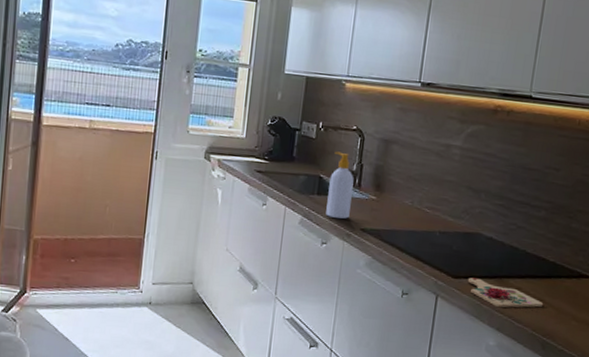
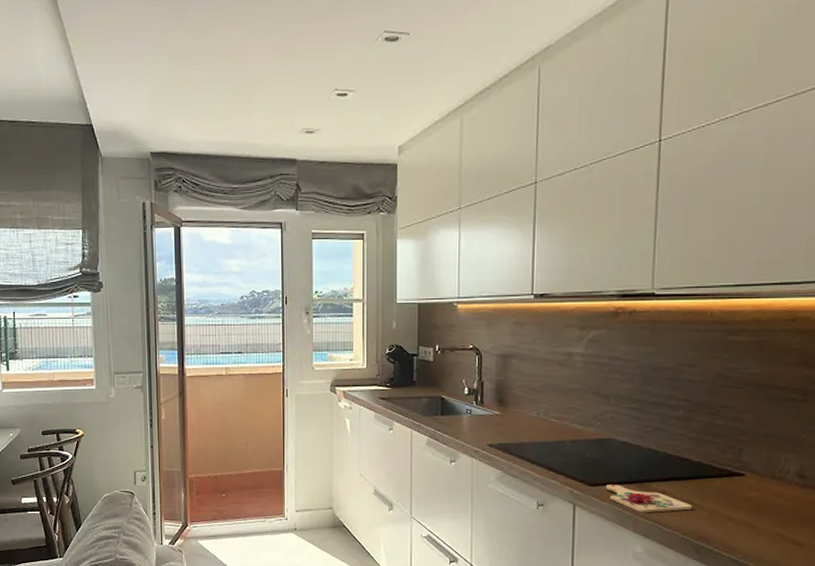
soap bottle: present [326,151,354,219] -> none [451,372,476,437]

